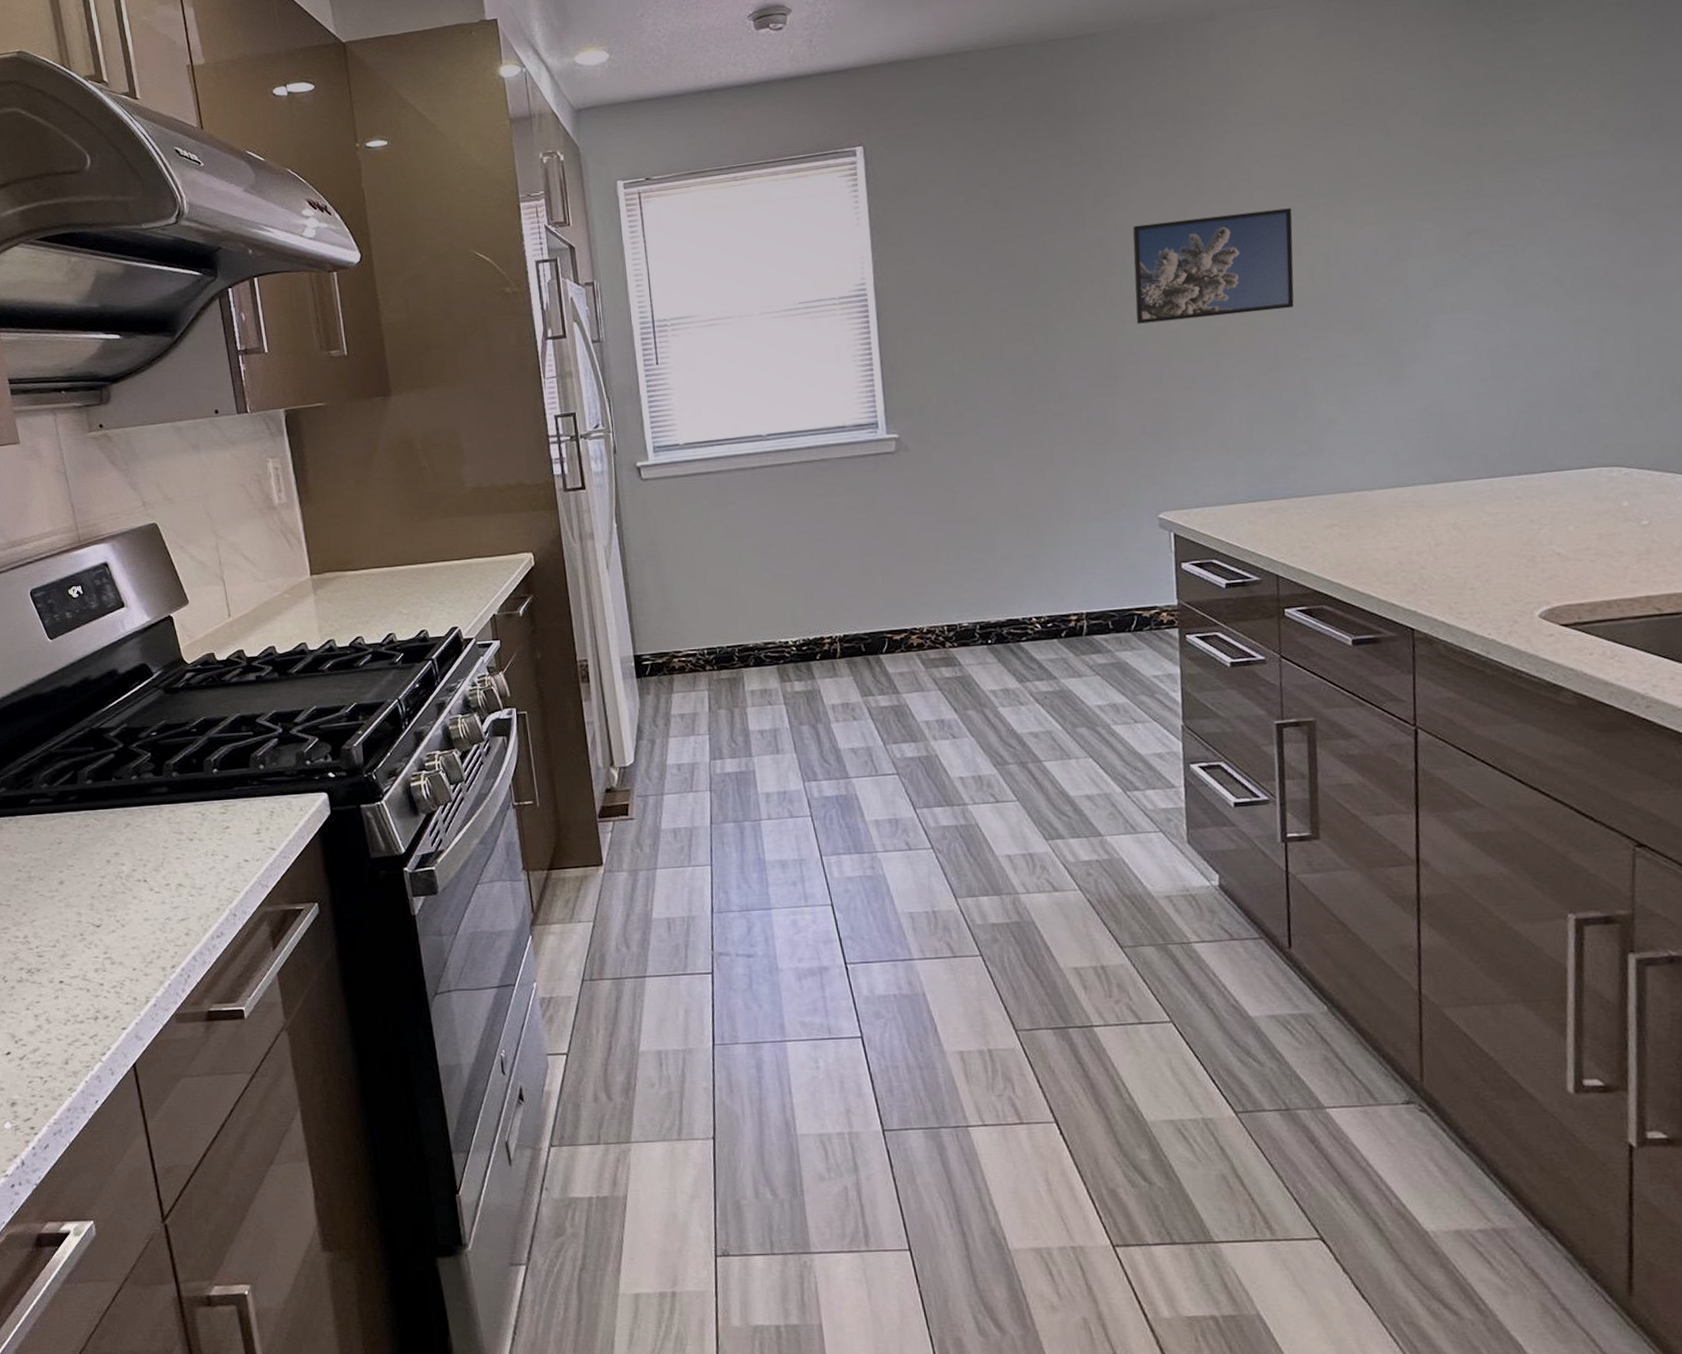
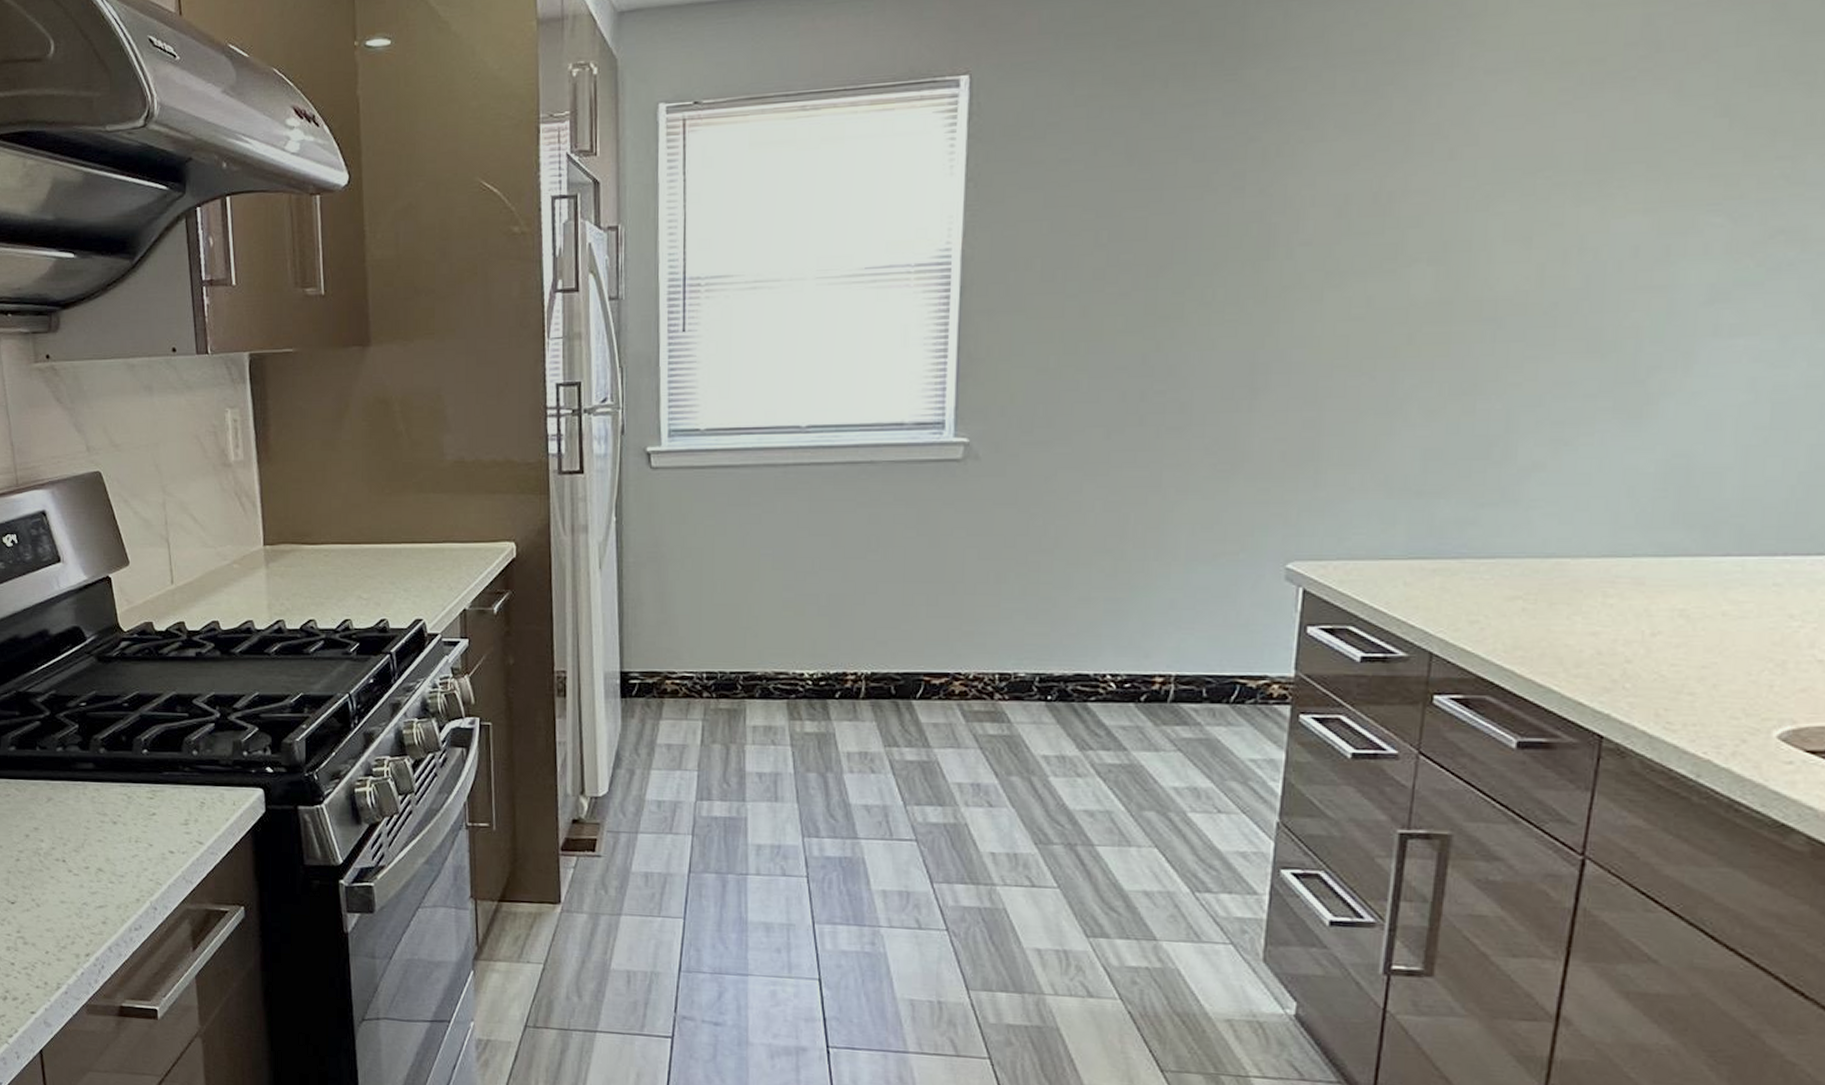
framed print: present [1133,208,1294,324] -> none [1294,185,1529,323]

